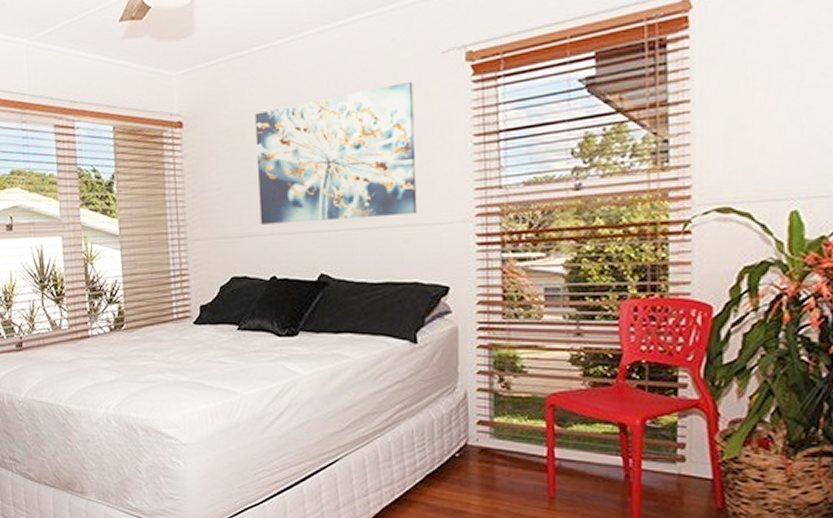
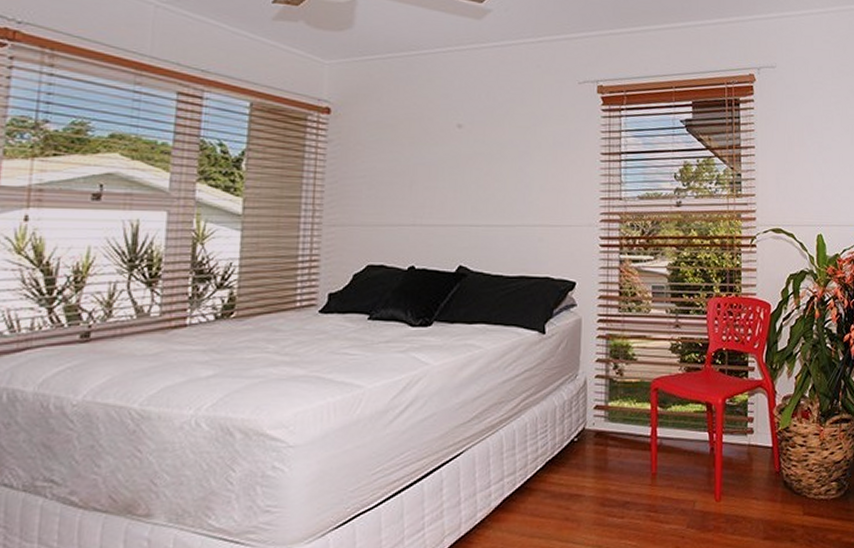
wall art: present [255,81,417,224] -> none [403,102,554,217]

